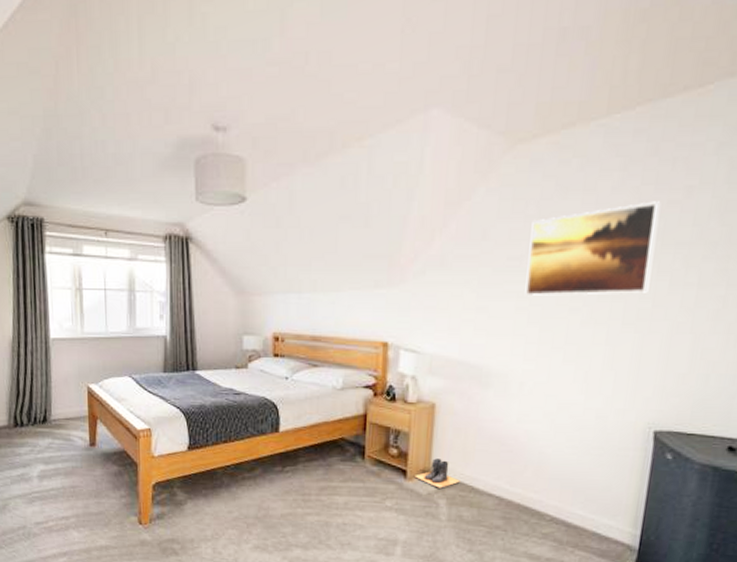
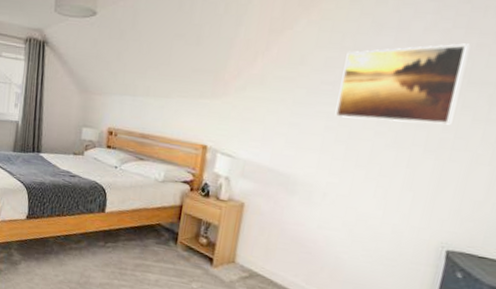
boots: present [414,458,460,488] -> none [220,251,261,279]

